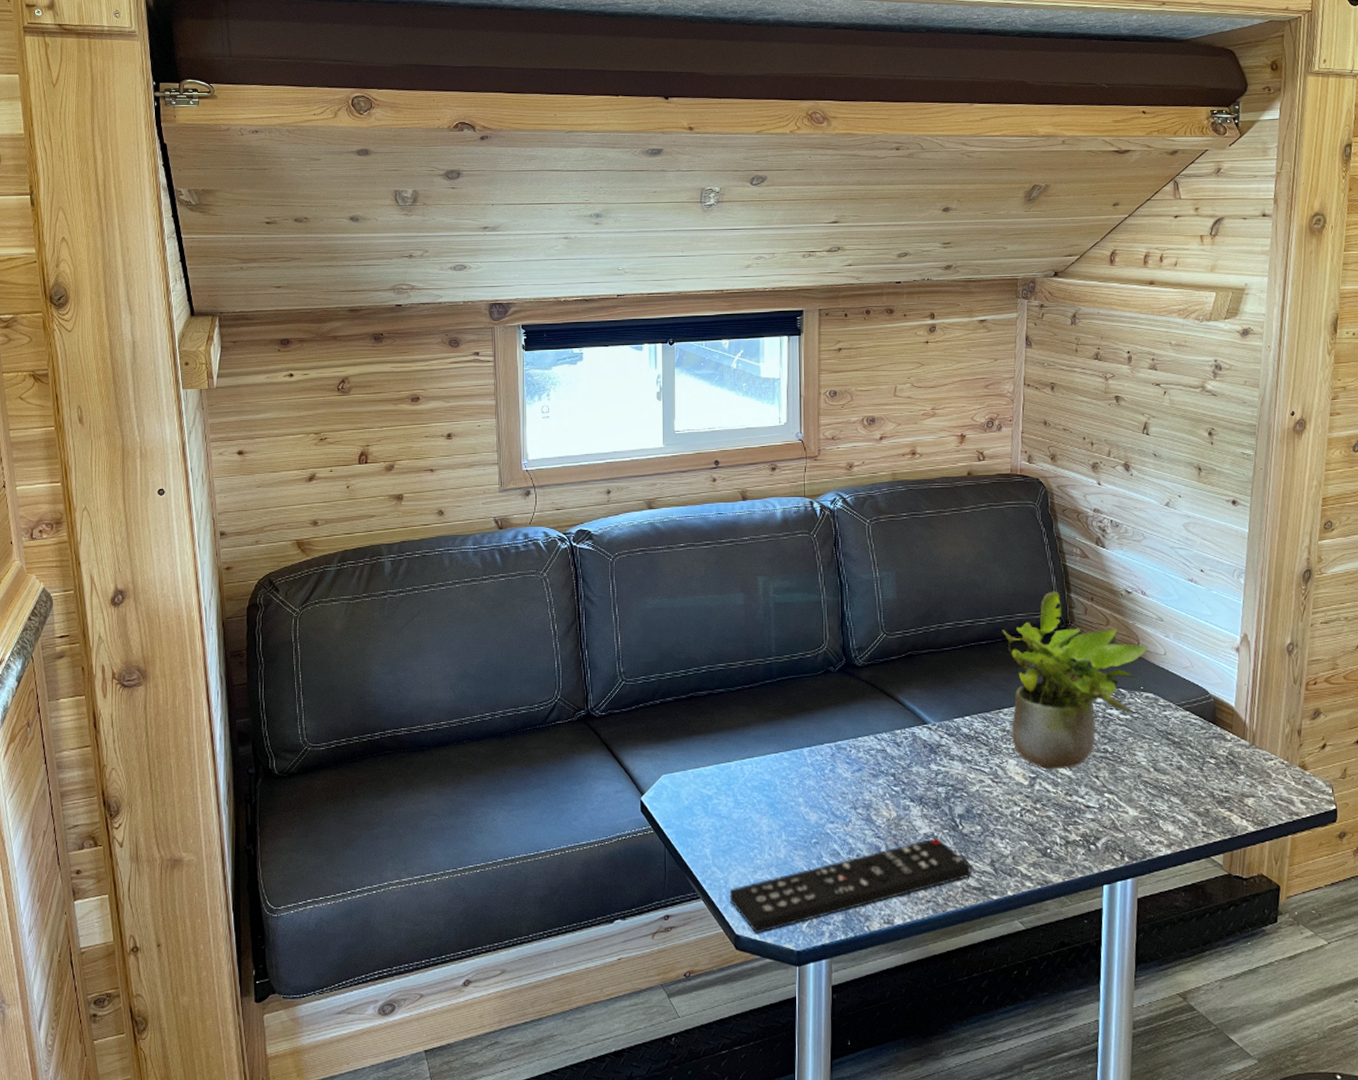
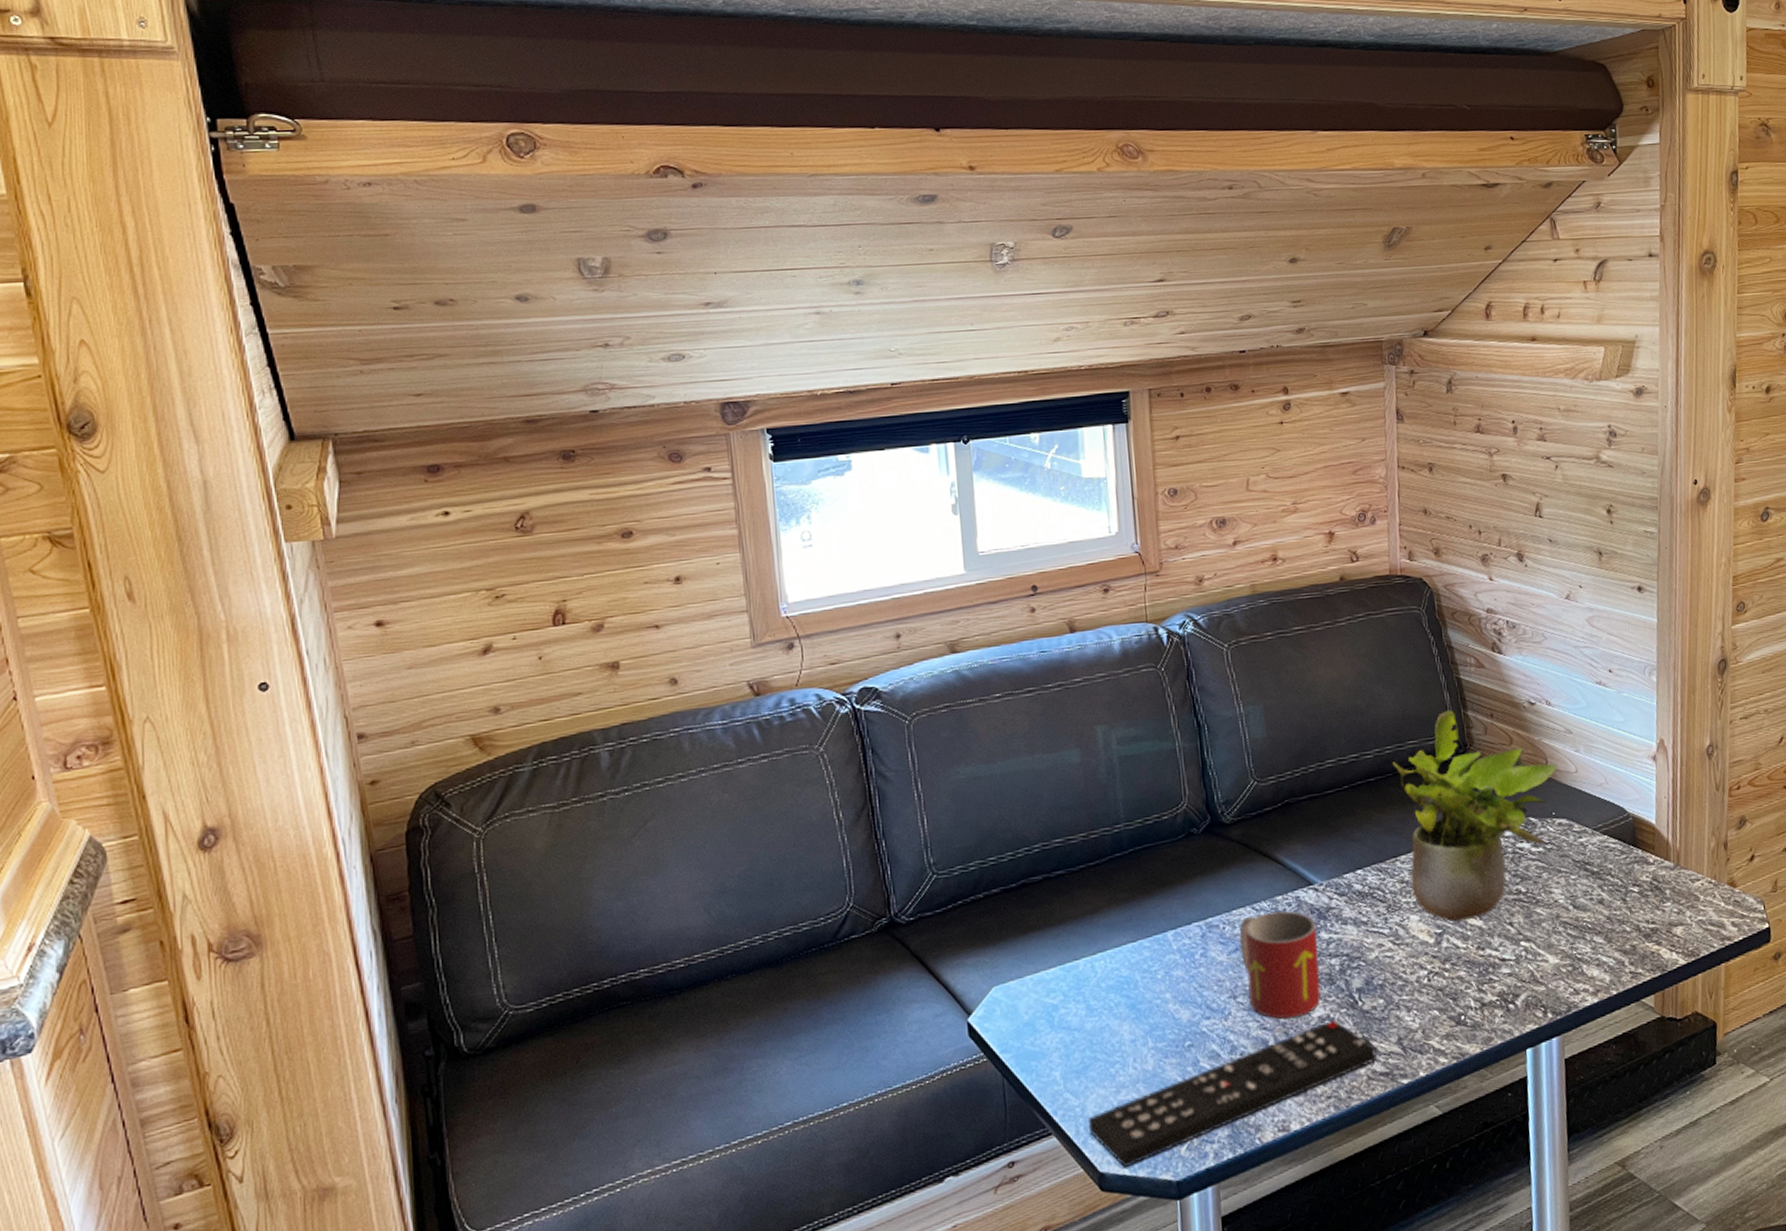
mug: none [862,742,928,832] -> present [1239,910,1321,1019]

